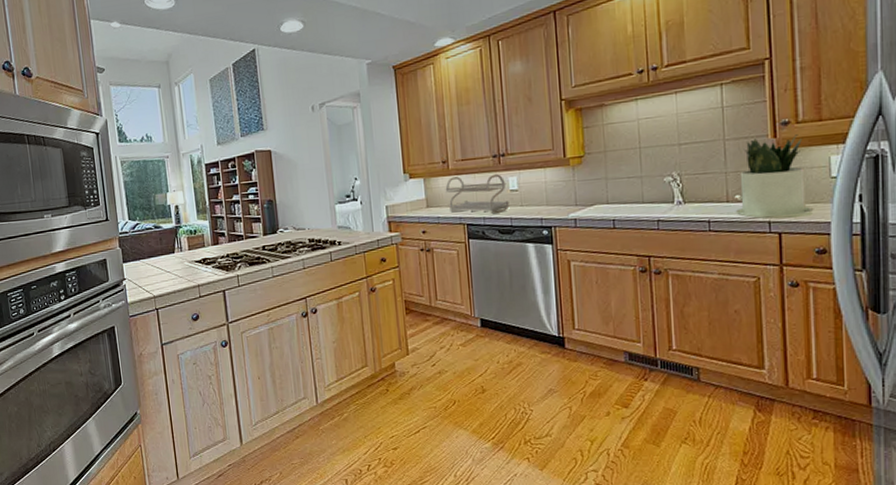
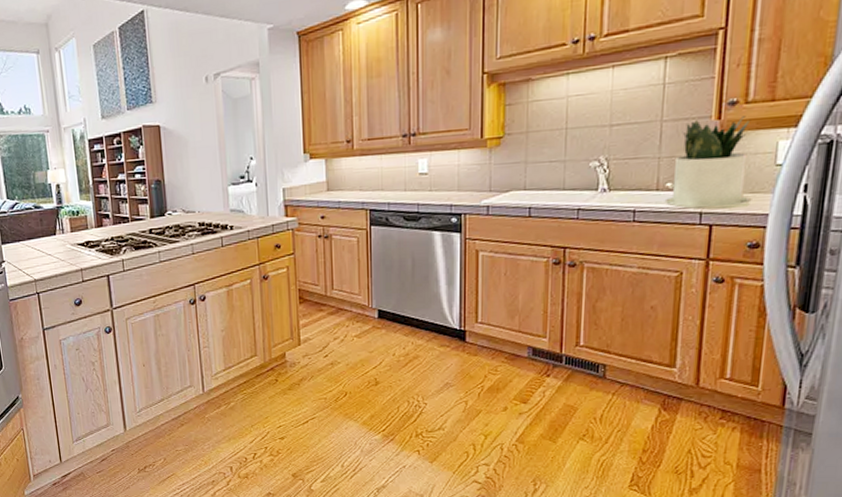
dish rack: present [445,174,510,213] -> none [348,155,417,198]

